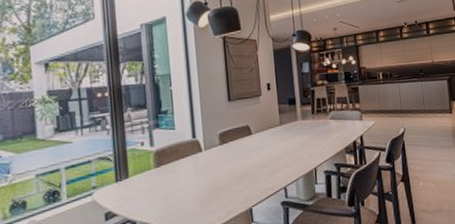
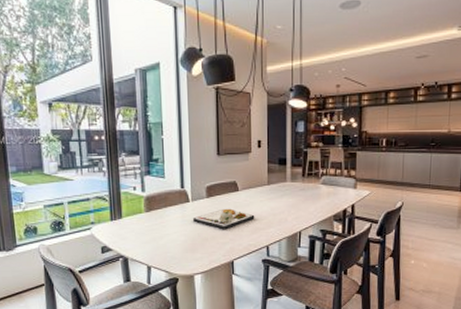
dinner plate: none [207,153,270,177] -> present [193,208,255,230]

